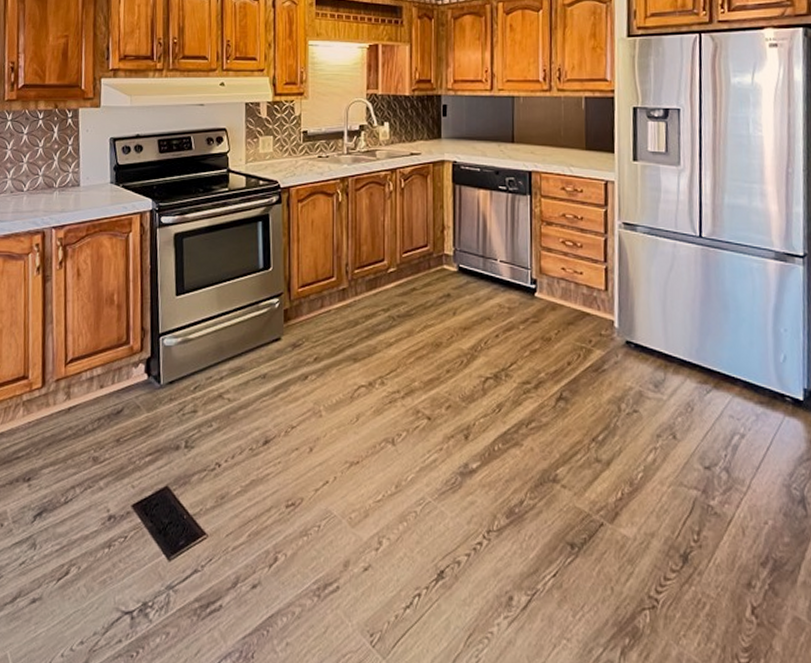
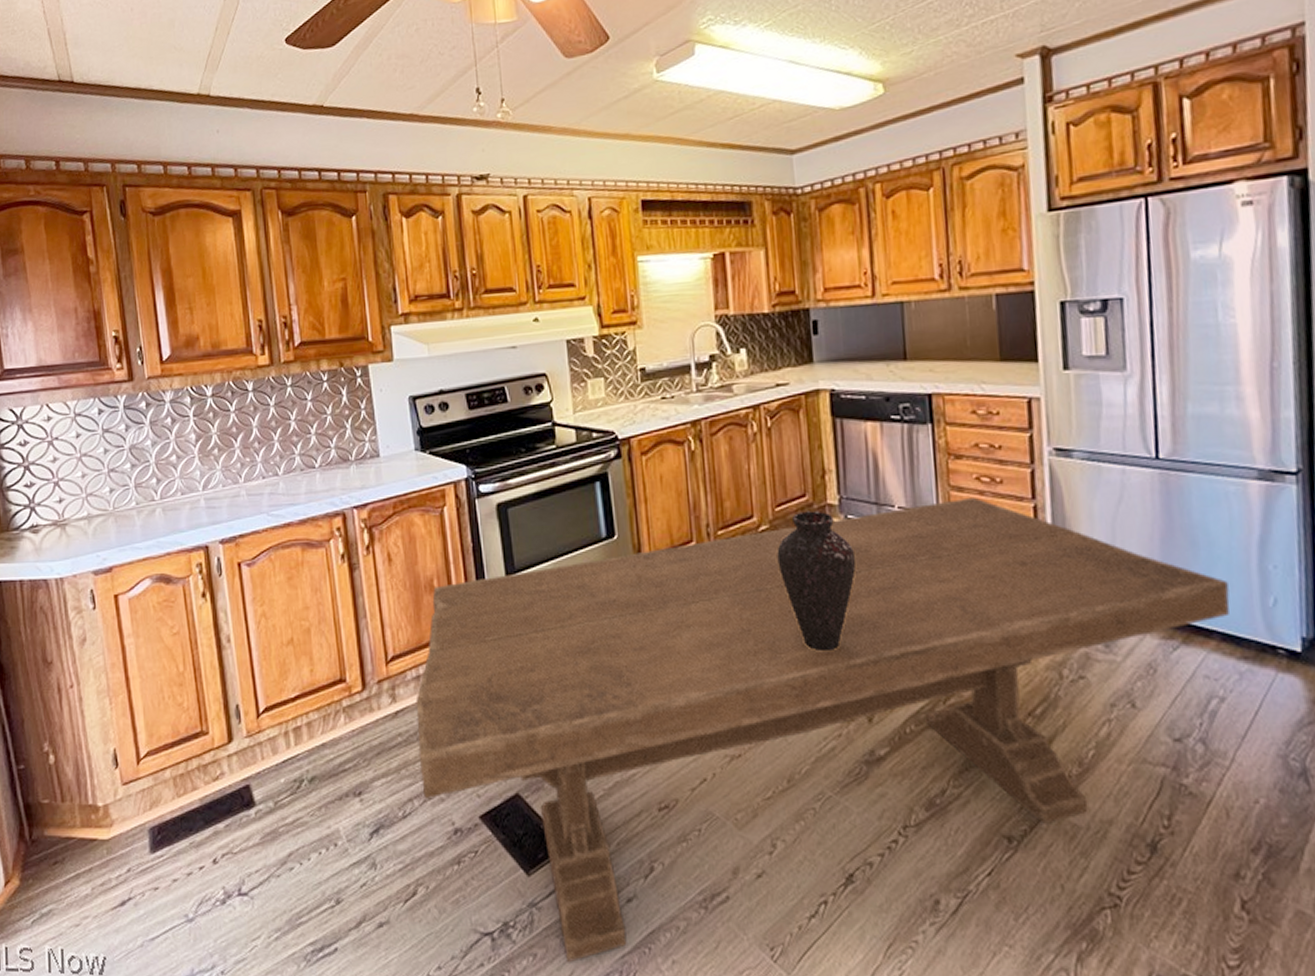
dining table: none [84,257,751,641] -> present [415,497,1230,962]
vase: none [401,258,464,378] -> present [776,510,857,652]

